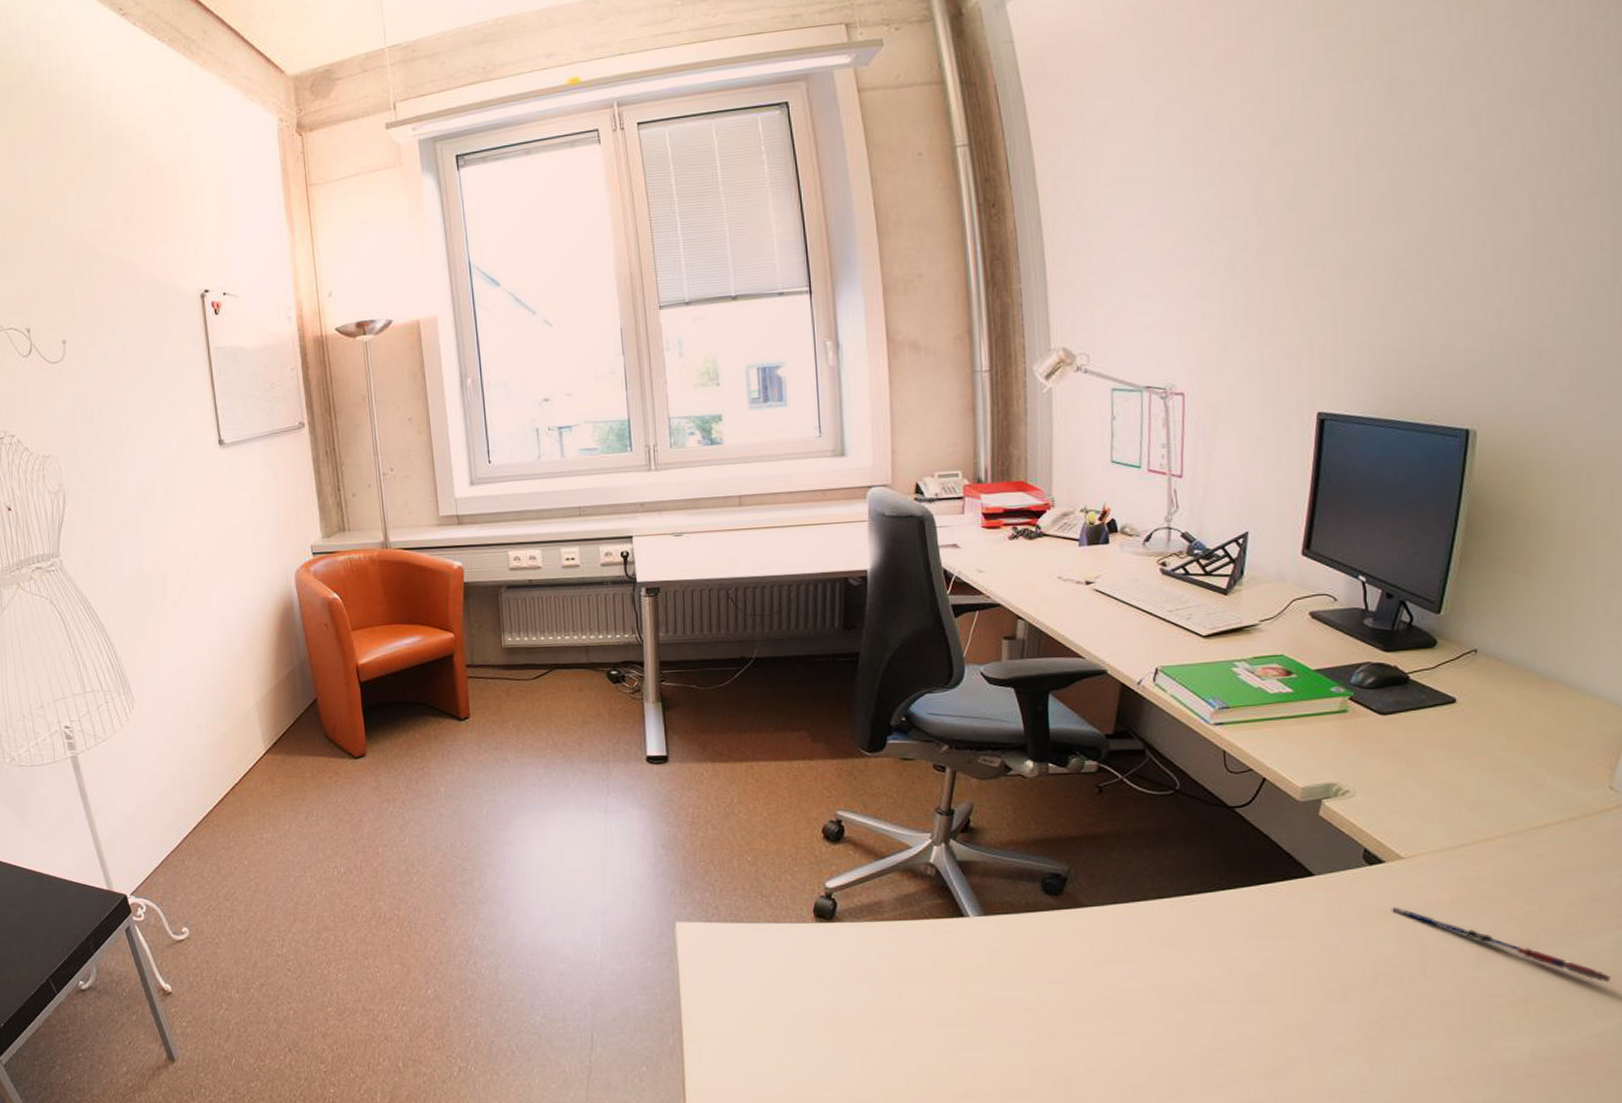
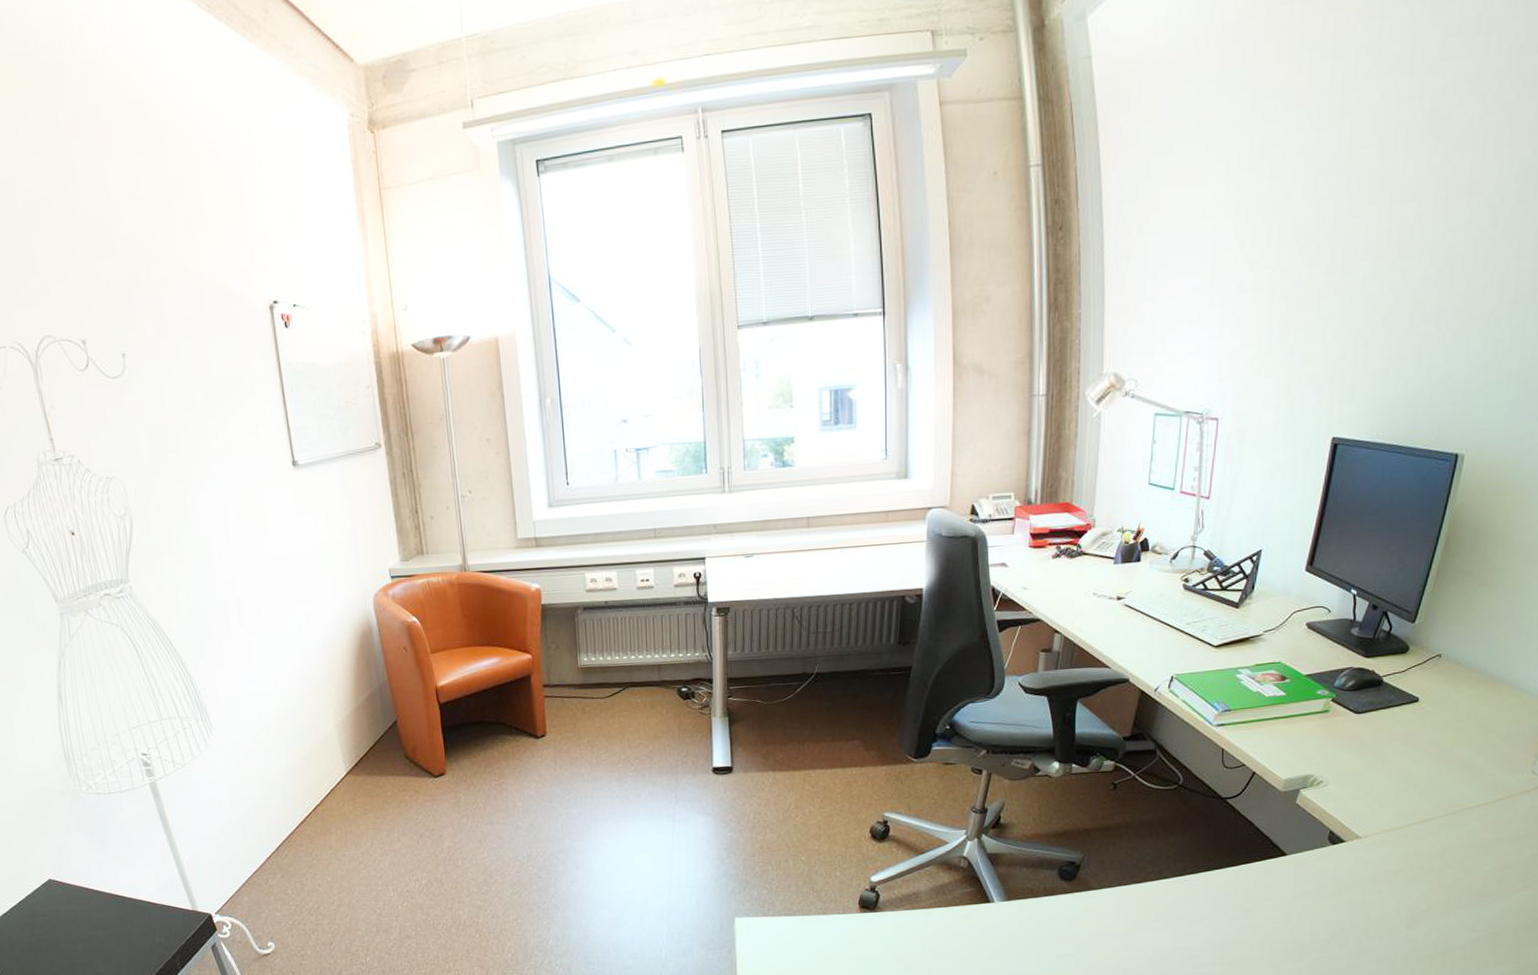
pen: present [1392,906,1612,983] -> none [1347,879,1513,935]

